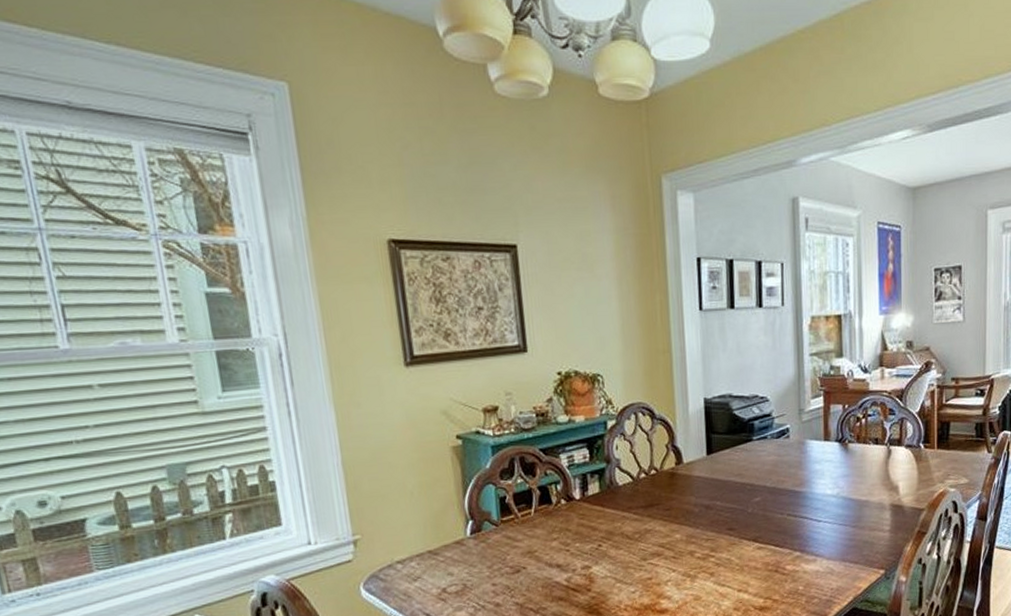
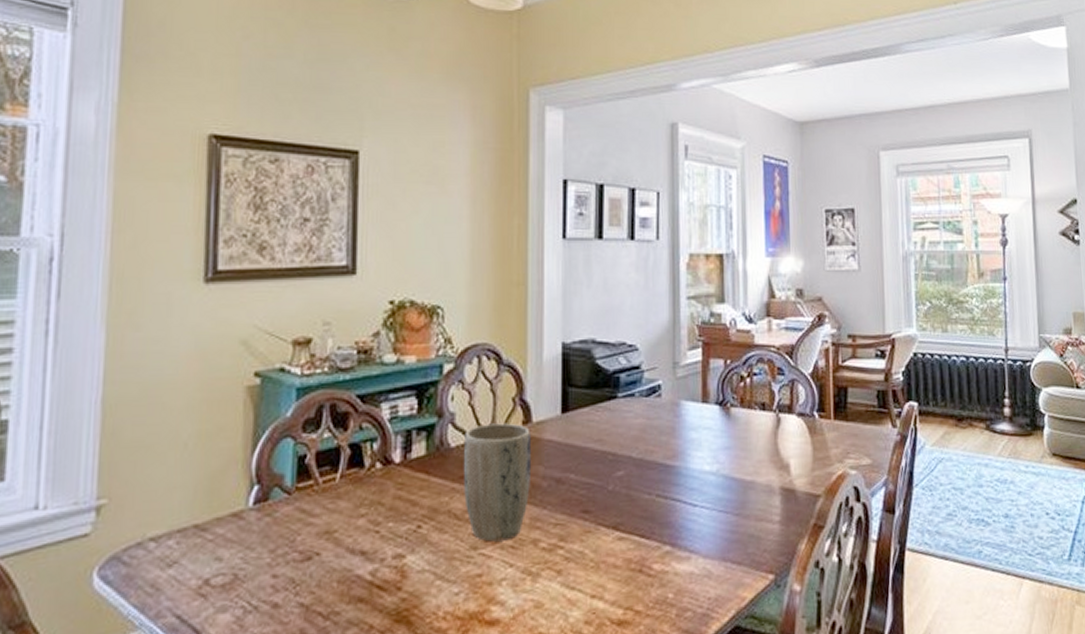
plant pot: none [629,464,686,555] -> present [463,423,532,542]

